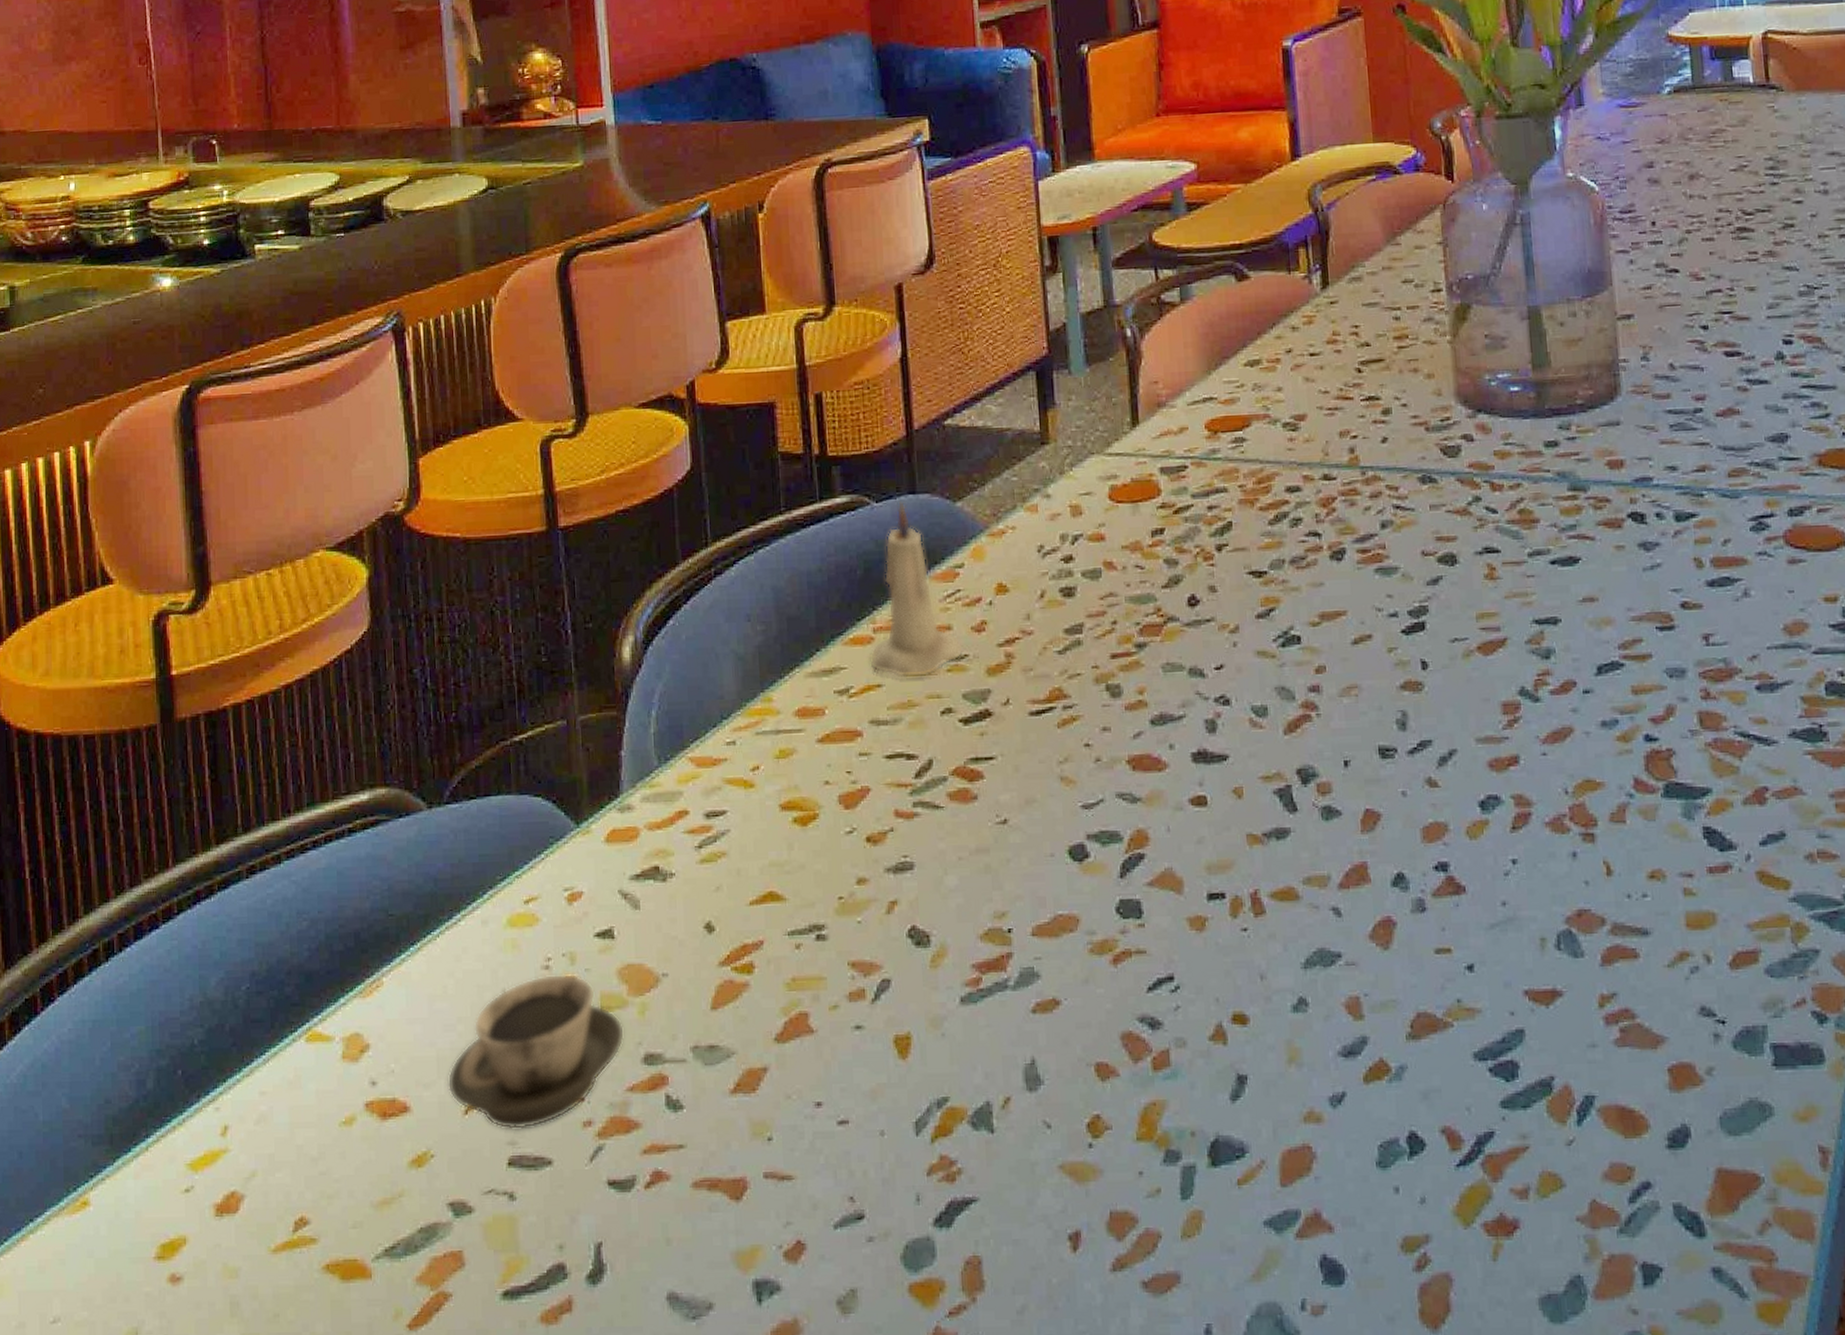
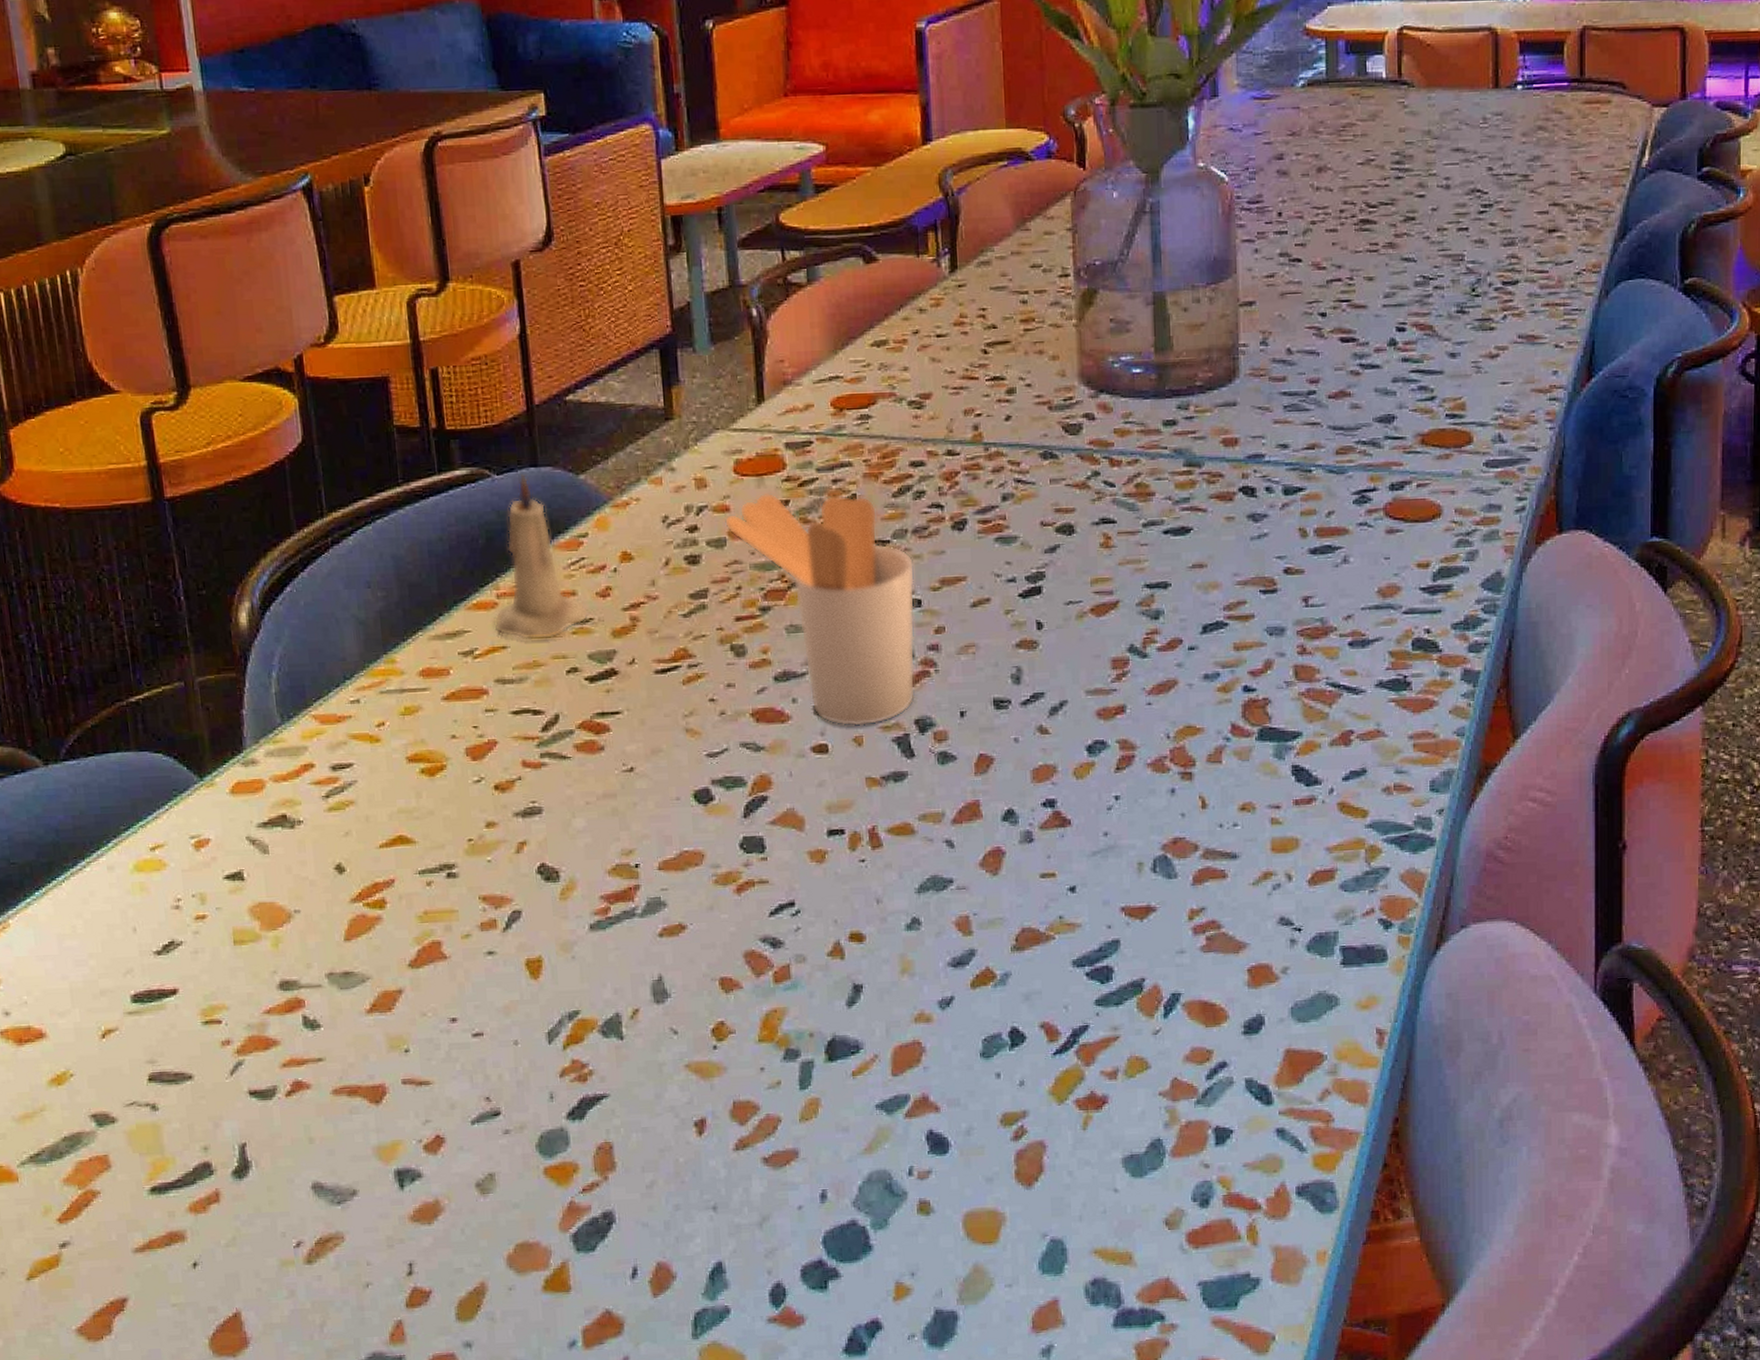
cup: present [447,973,625,1130] -> none [82,912,260,1051]
utensil holder: none [1099,520,1297,776] -> present [724,492,916,727]

